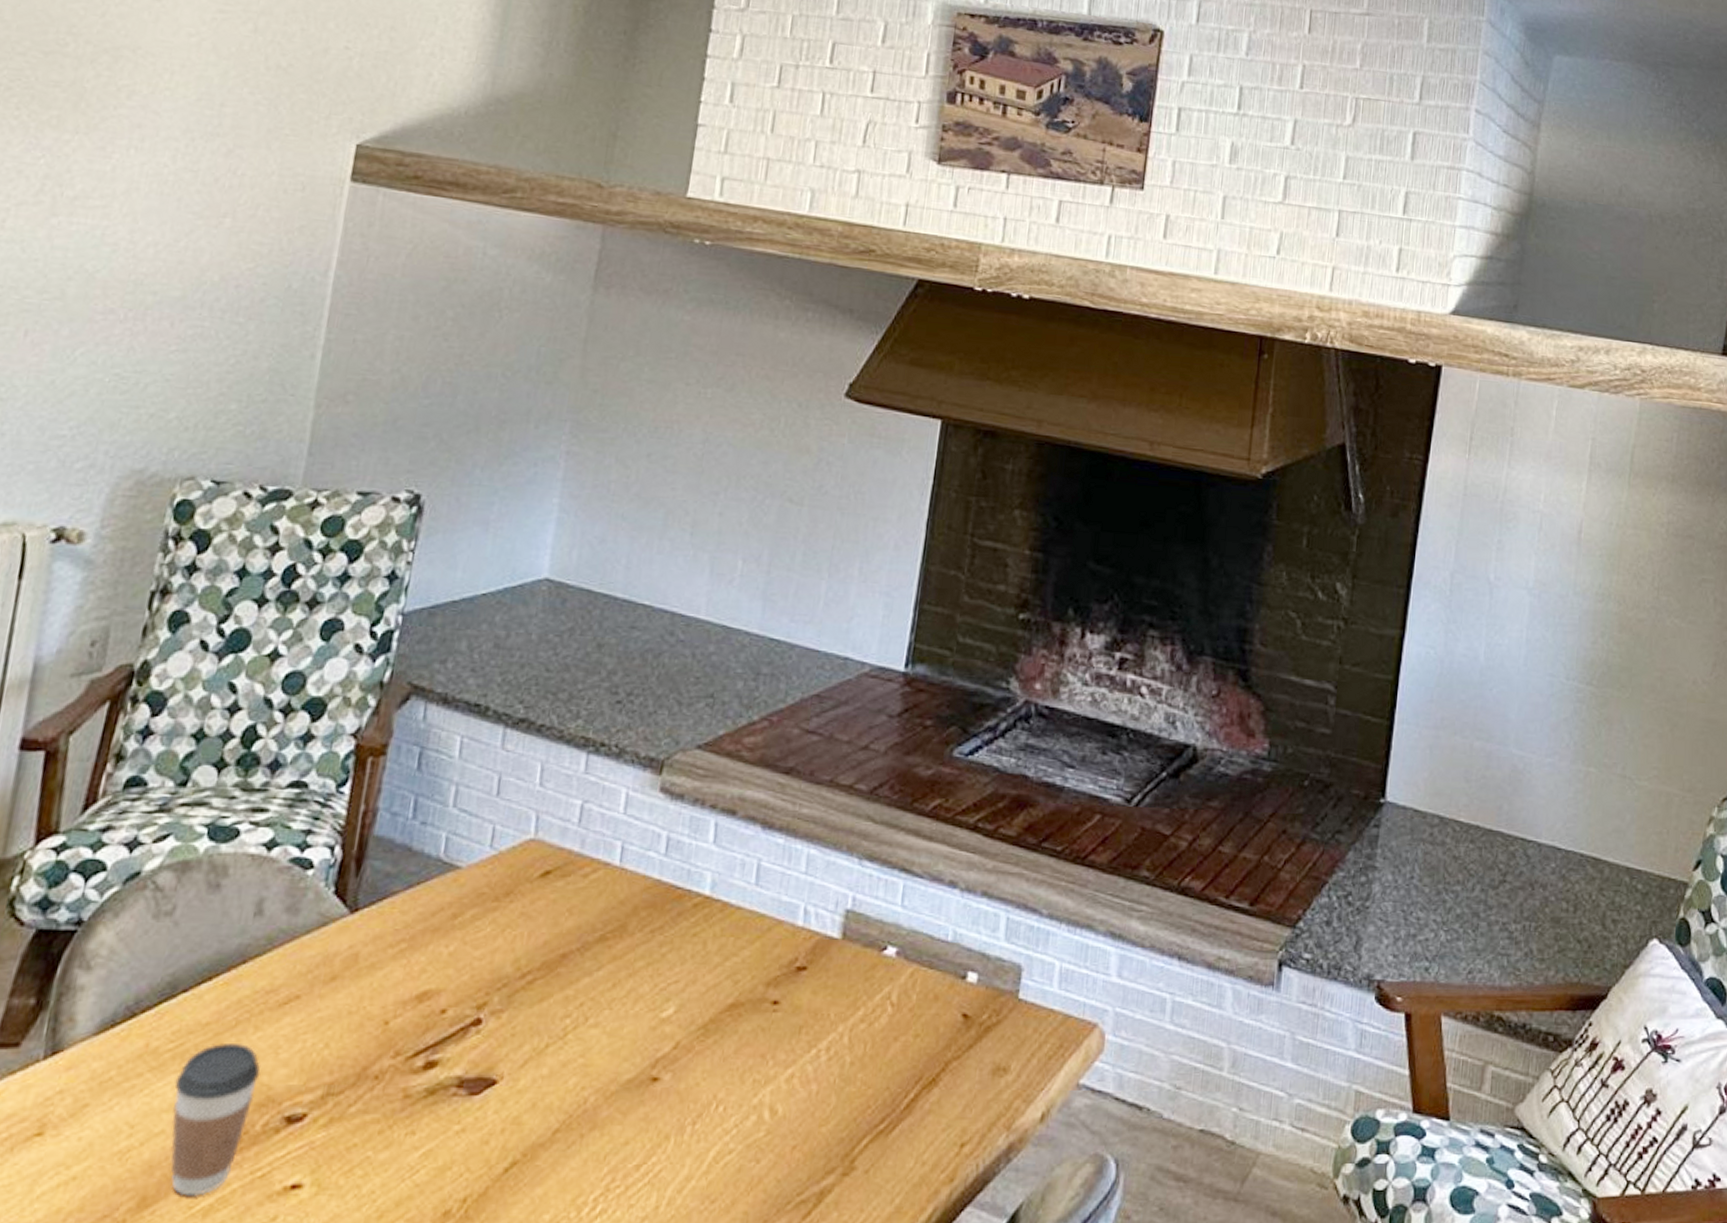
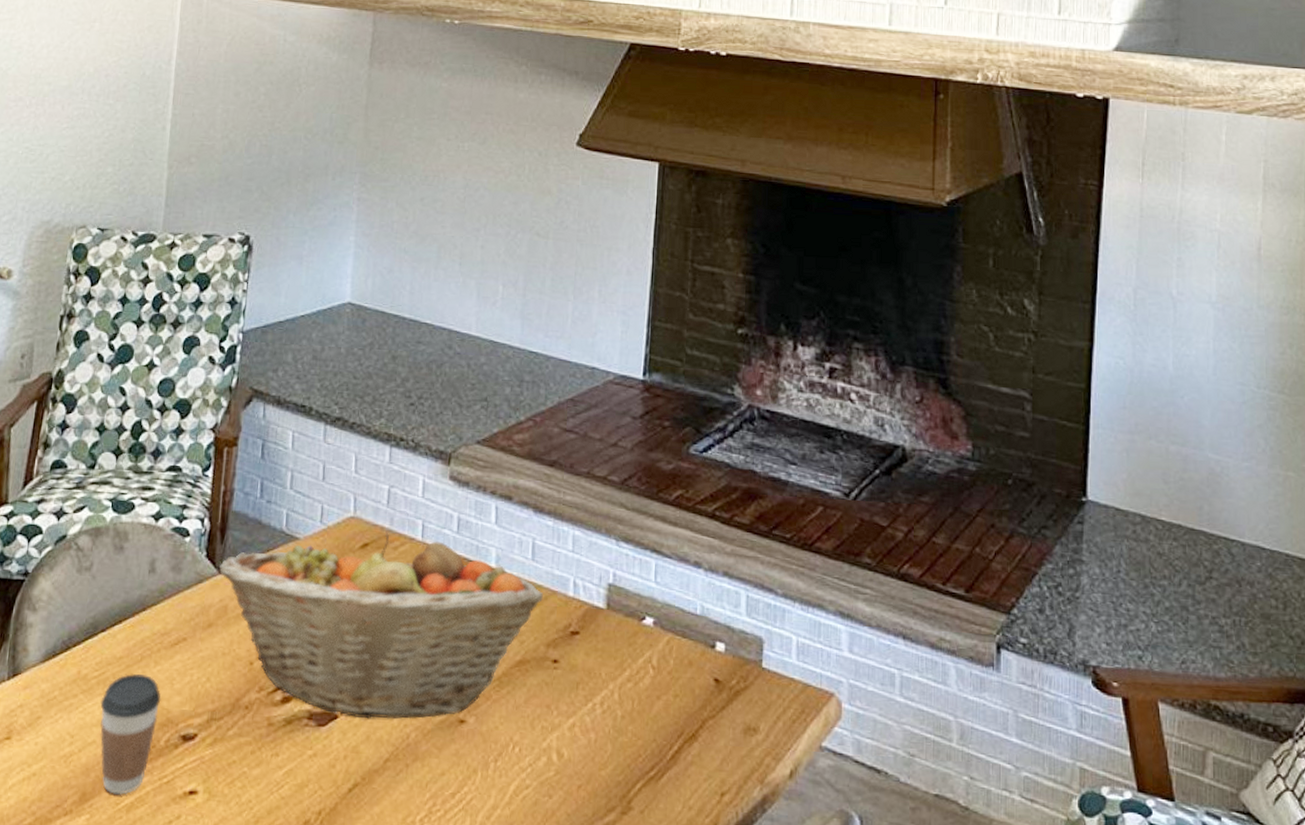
fruit basket: none [350,858,766,1083] -> present [218,533,543,719]

